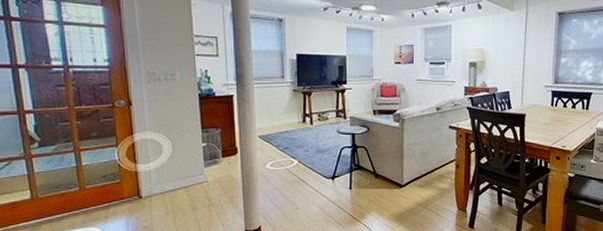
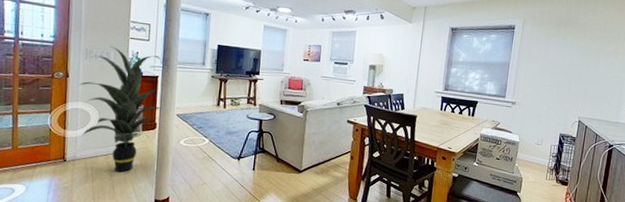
indoor plant: none [145,65,241,205] -> present [79,45,161,173]

